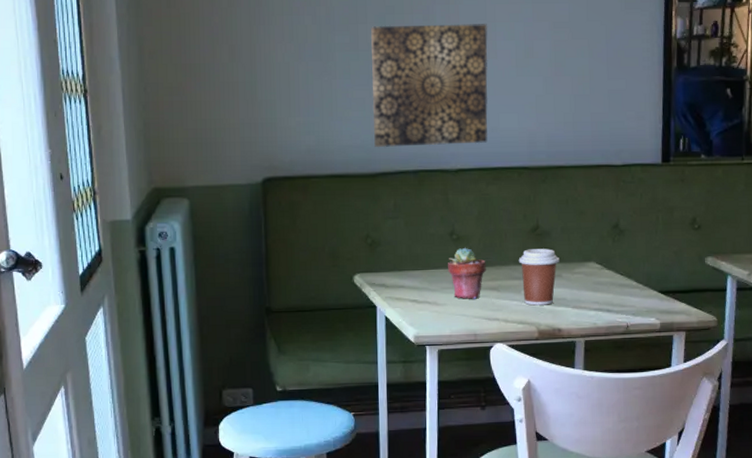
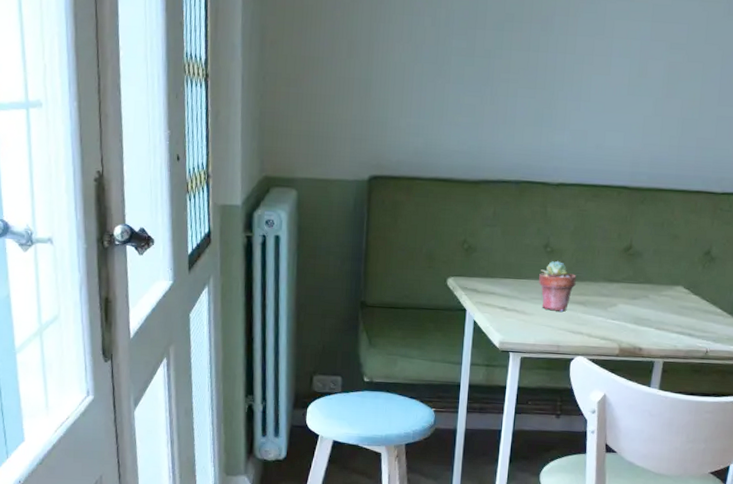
wall art: present [371,24,488,148] -> none [480,32,604,160]
coffee cup: present [518,248,560,306] -> none [608,268,648,324]

